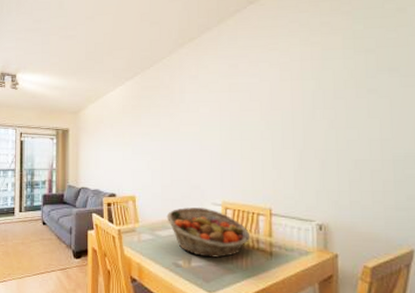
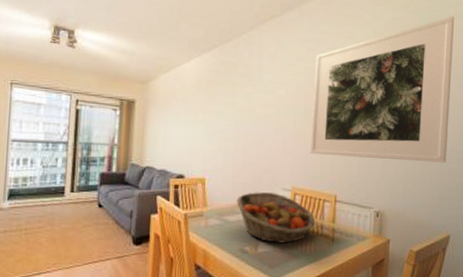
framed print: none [238,10,402,170] -> present [309,15,455,163]

